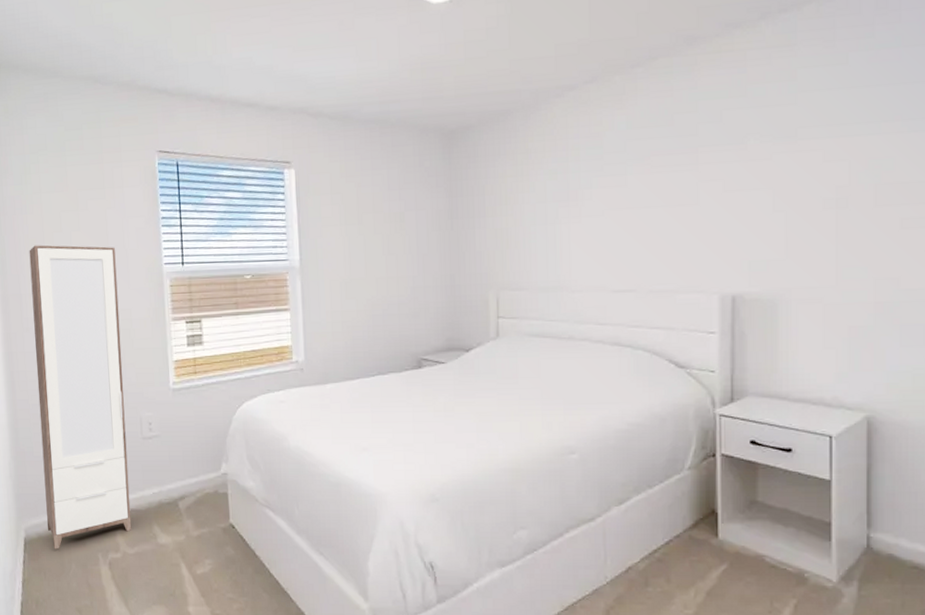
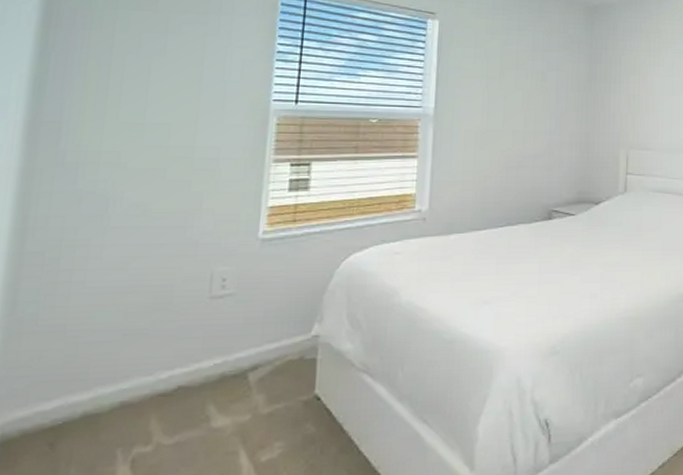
cabinet: present [29,245,132,549] -> none [39,66,210,450]

